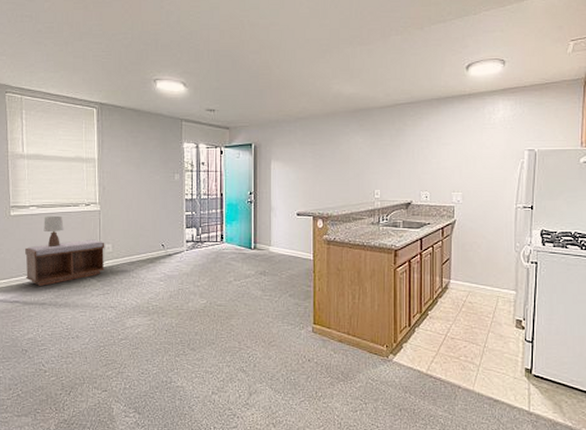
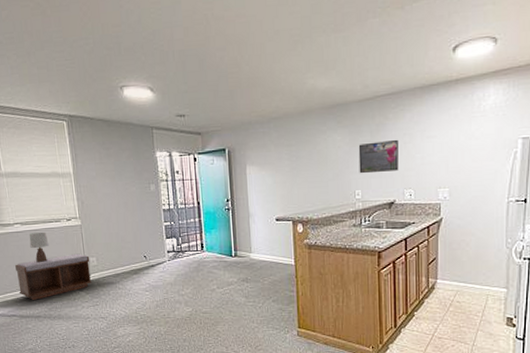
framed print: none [379,144,416,175] -> present [358,139,399,174]

